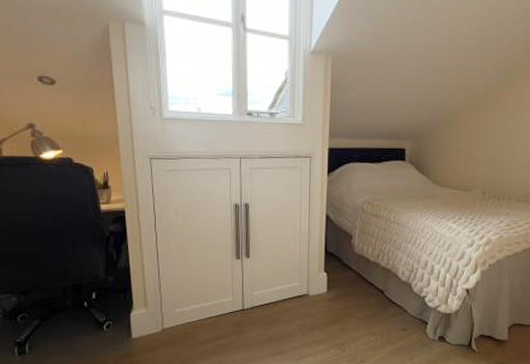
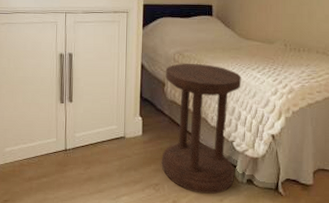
side table: none [348,214,436,352] -> present [161,64,241,194]

